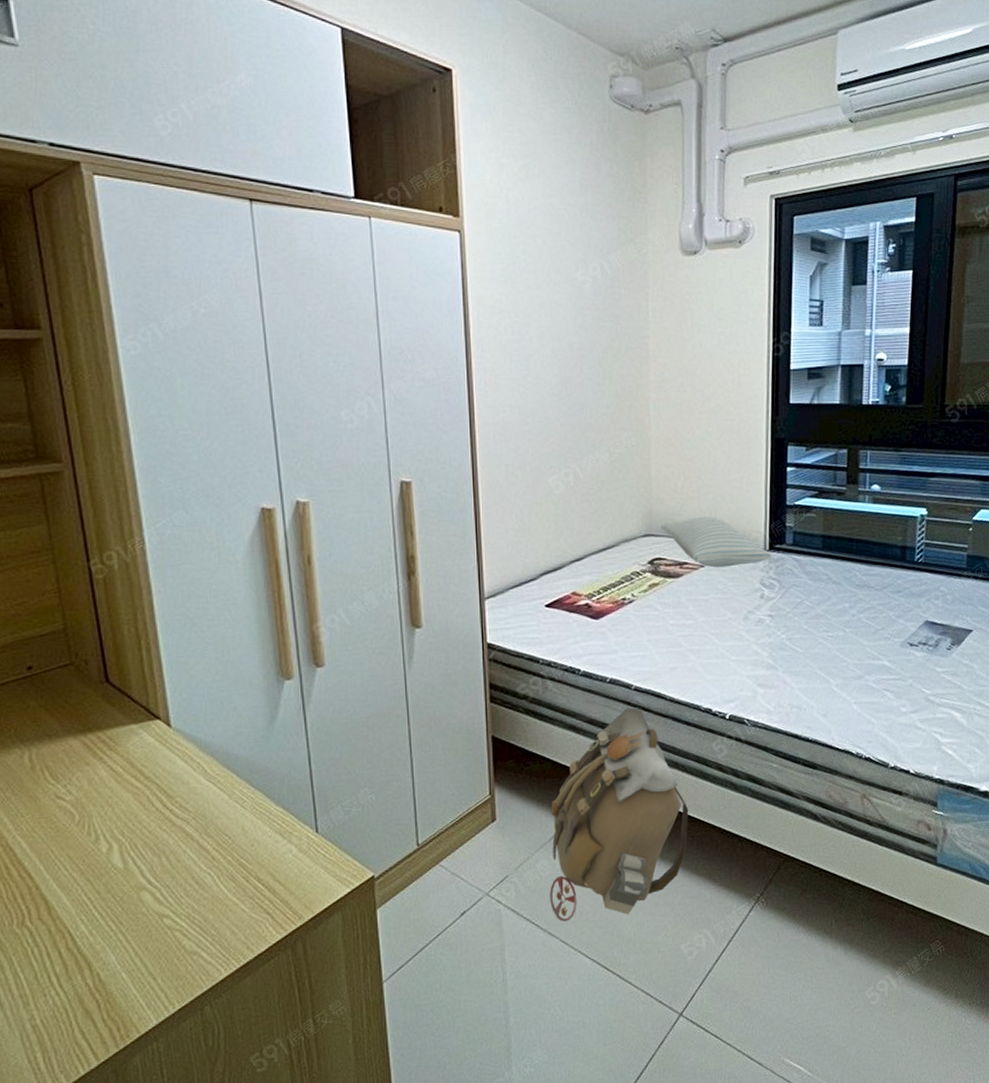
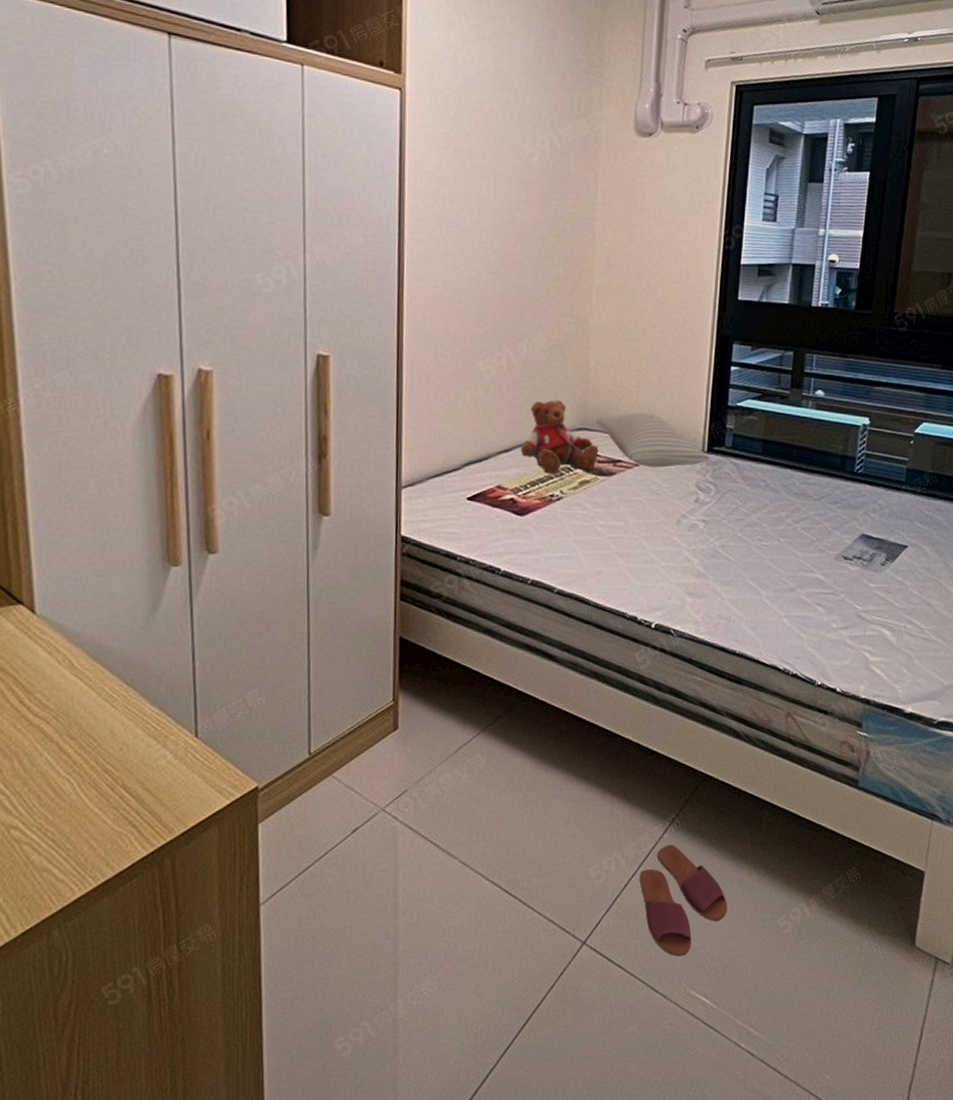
backpack: present [550,707,689,922] -> none [451,612,607,841]
teddy bear: none [591,510,665,579] -> present [520,400,599,474]
slippers: none [729,921,816,1027] -> present [639,844,728,957]

